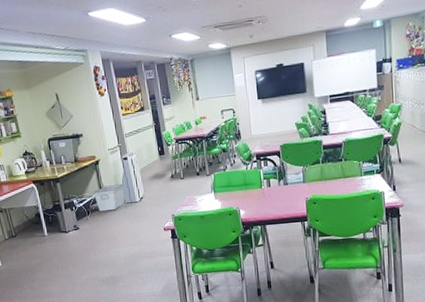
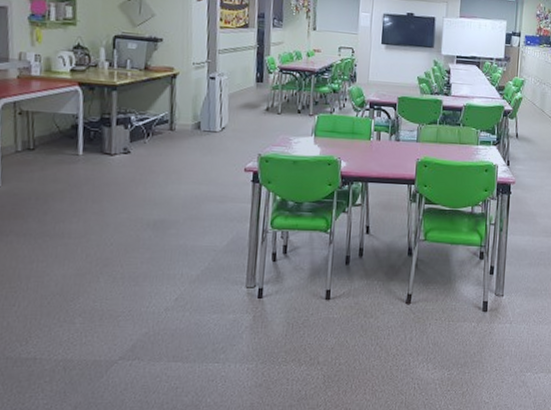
storage bin: present [93,184,126,212] -> none [160,106,202,138]

